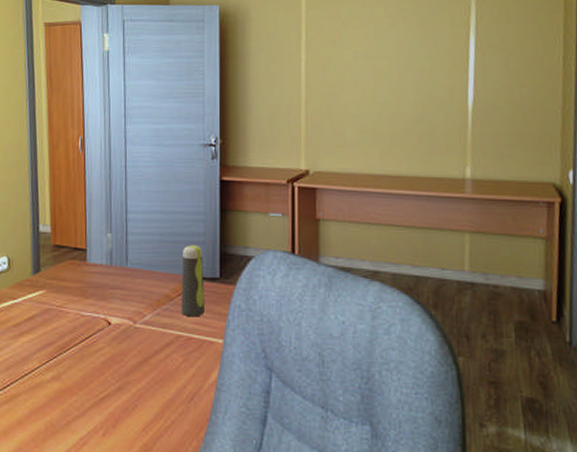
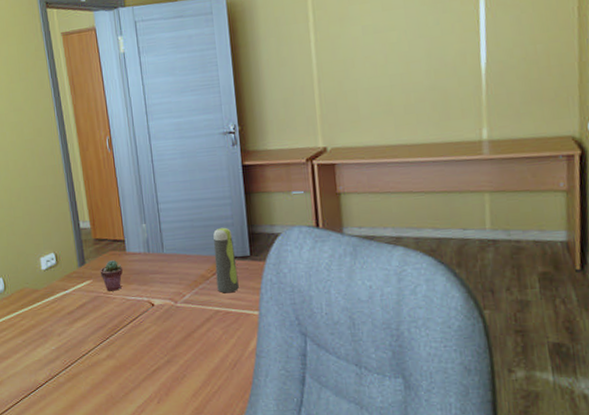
potted succulent: none [55,270,82,305] -> present [100,260,123,291]

